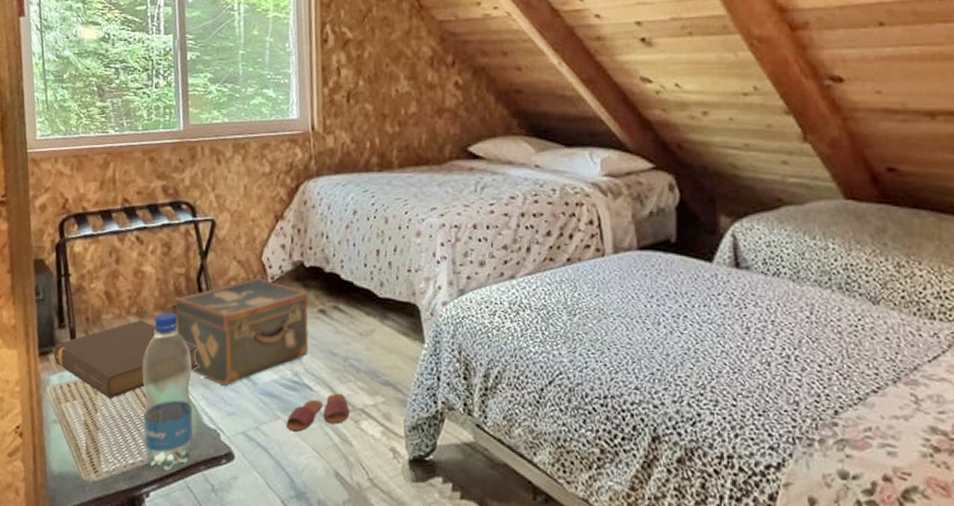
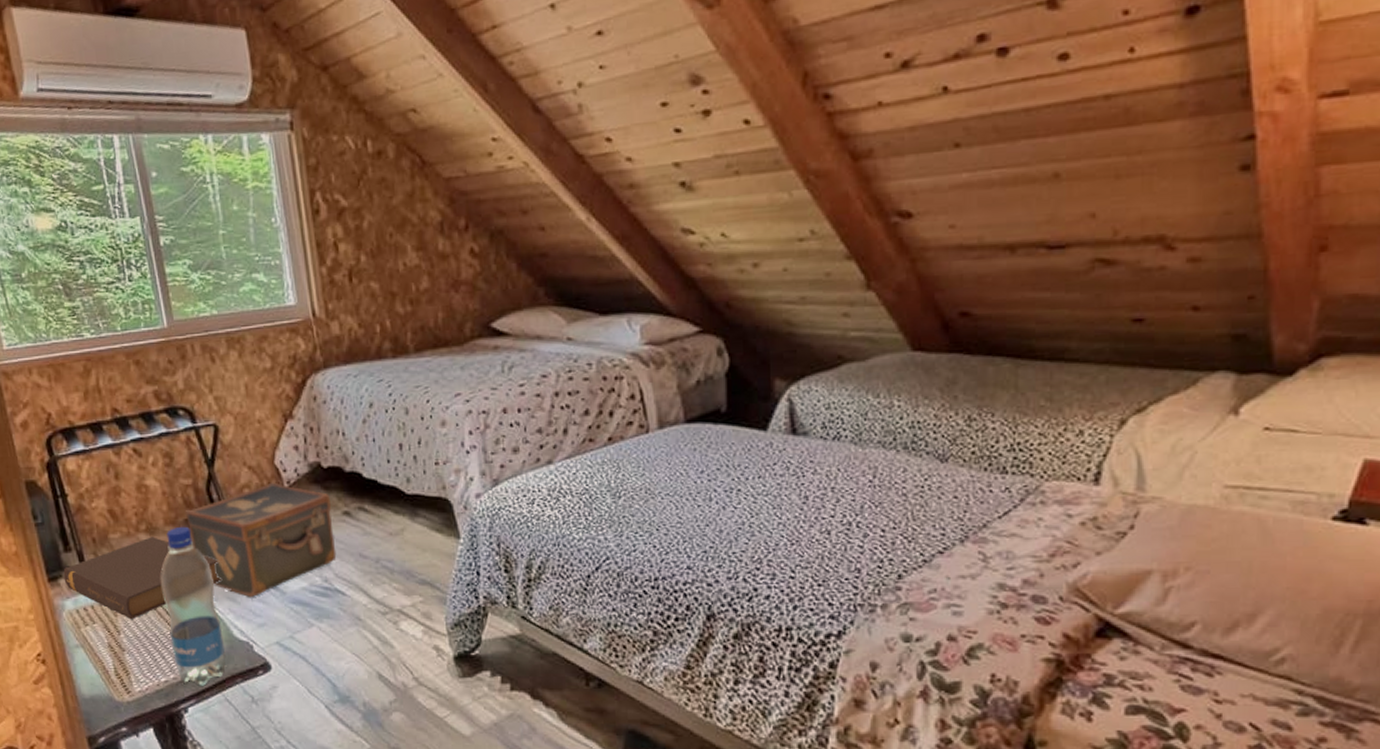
slippers: present [286,393,349,432] -> none [321,596,386,638]

